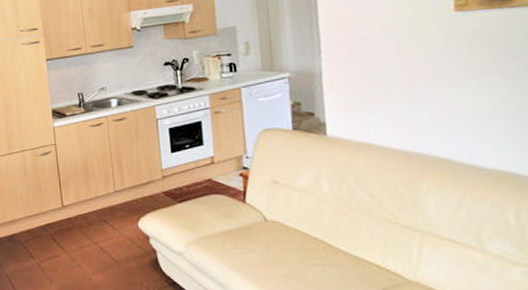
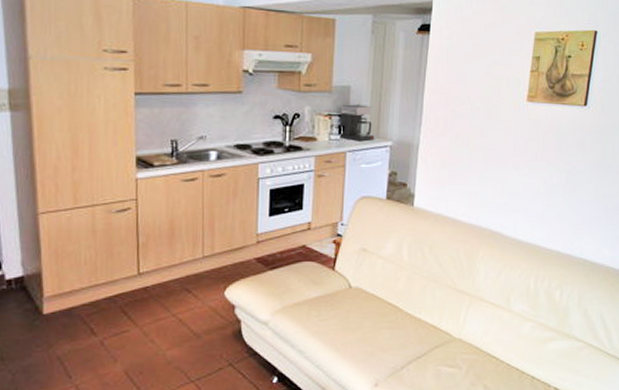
coffee maker: none [228,41,270,77] -> present [340,104,375,142]

